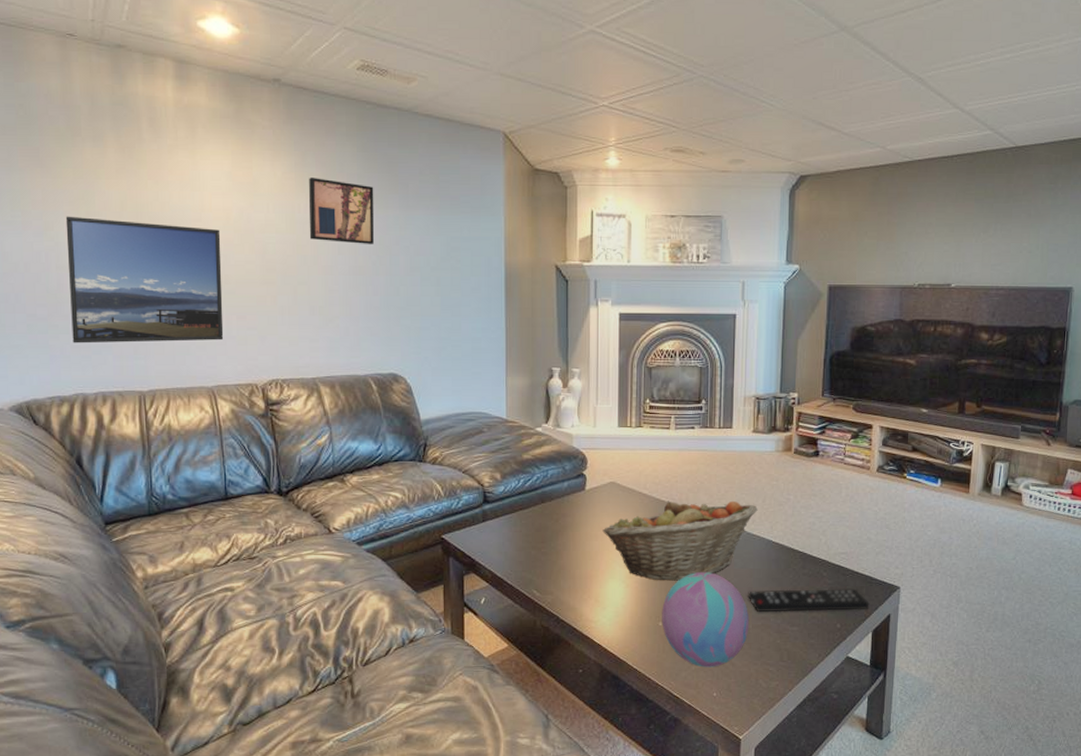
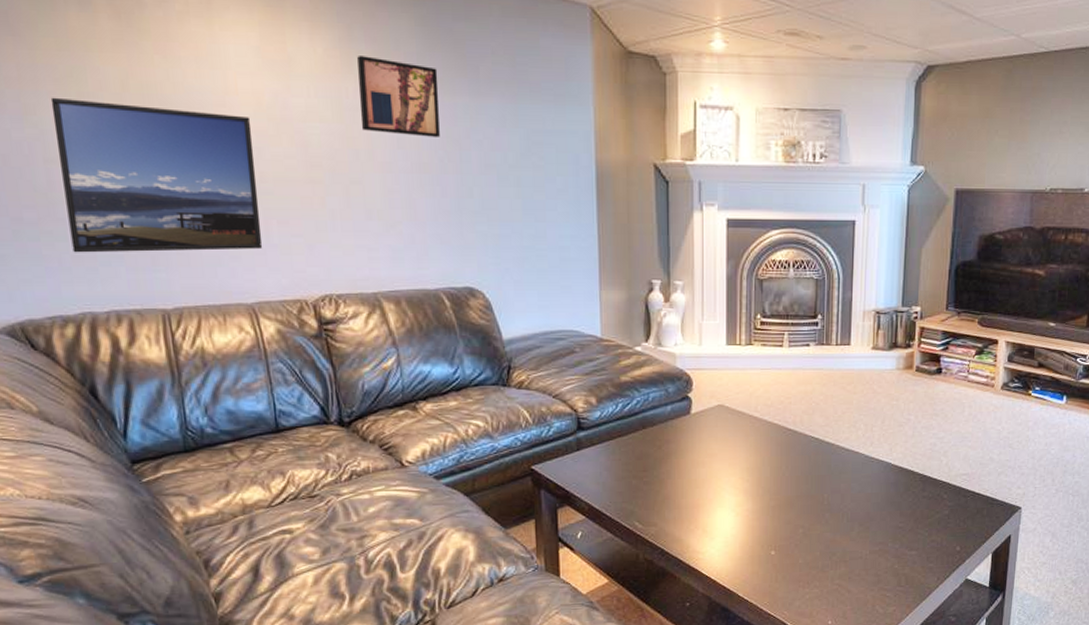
fruit basket: present [602,500,758,581] -> none [710,422,877,508]
decorative ball: present [662,571,750,668] -> none [774,497,867,596]
remote control: present [748,589,870,612] -> none [865,510,990,537]

